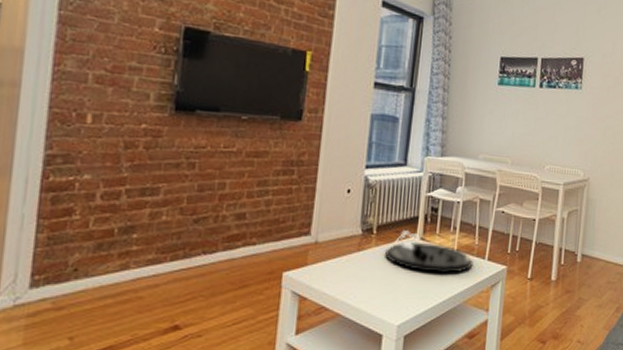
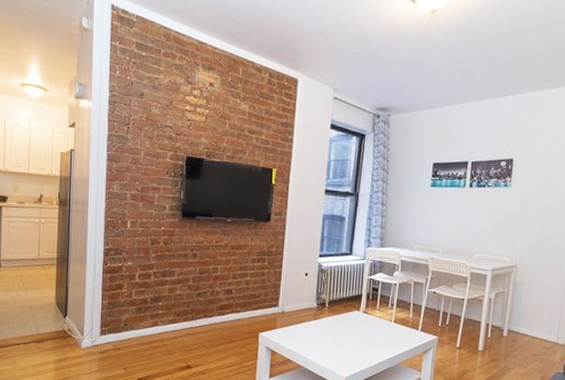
decorative tray: present [385,230,473,274] -> none [335,305,408,341]

